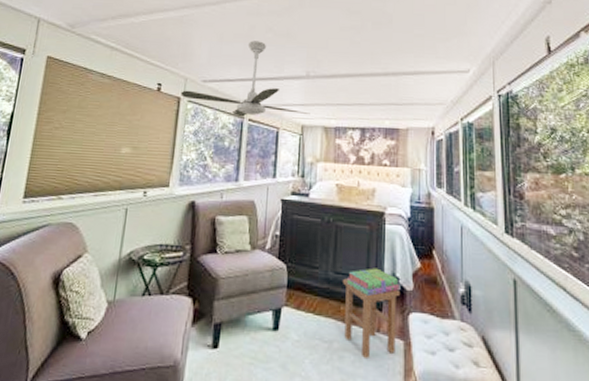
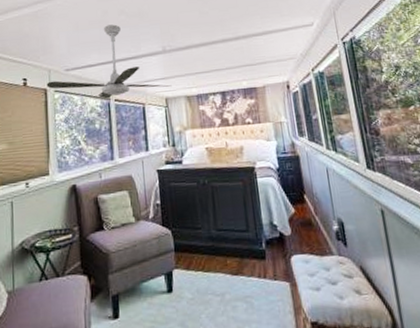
stool: present [343,278,401,360] -> none [225,233,283,305]
stack of books: present [346,268,399,296] -> none [228,219,278,246]

